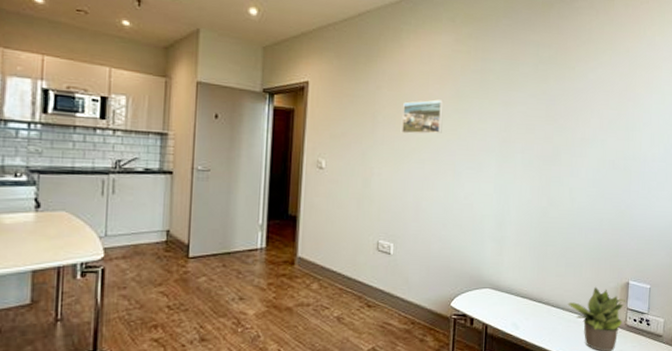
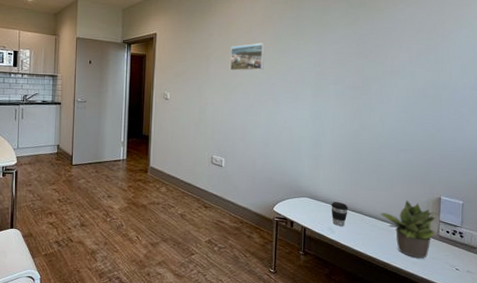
coffee cup: none [515,292,534,320] -> present [331,202,348,226]

